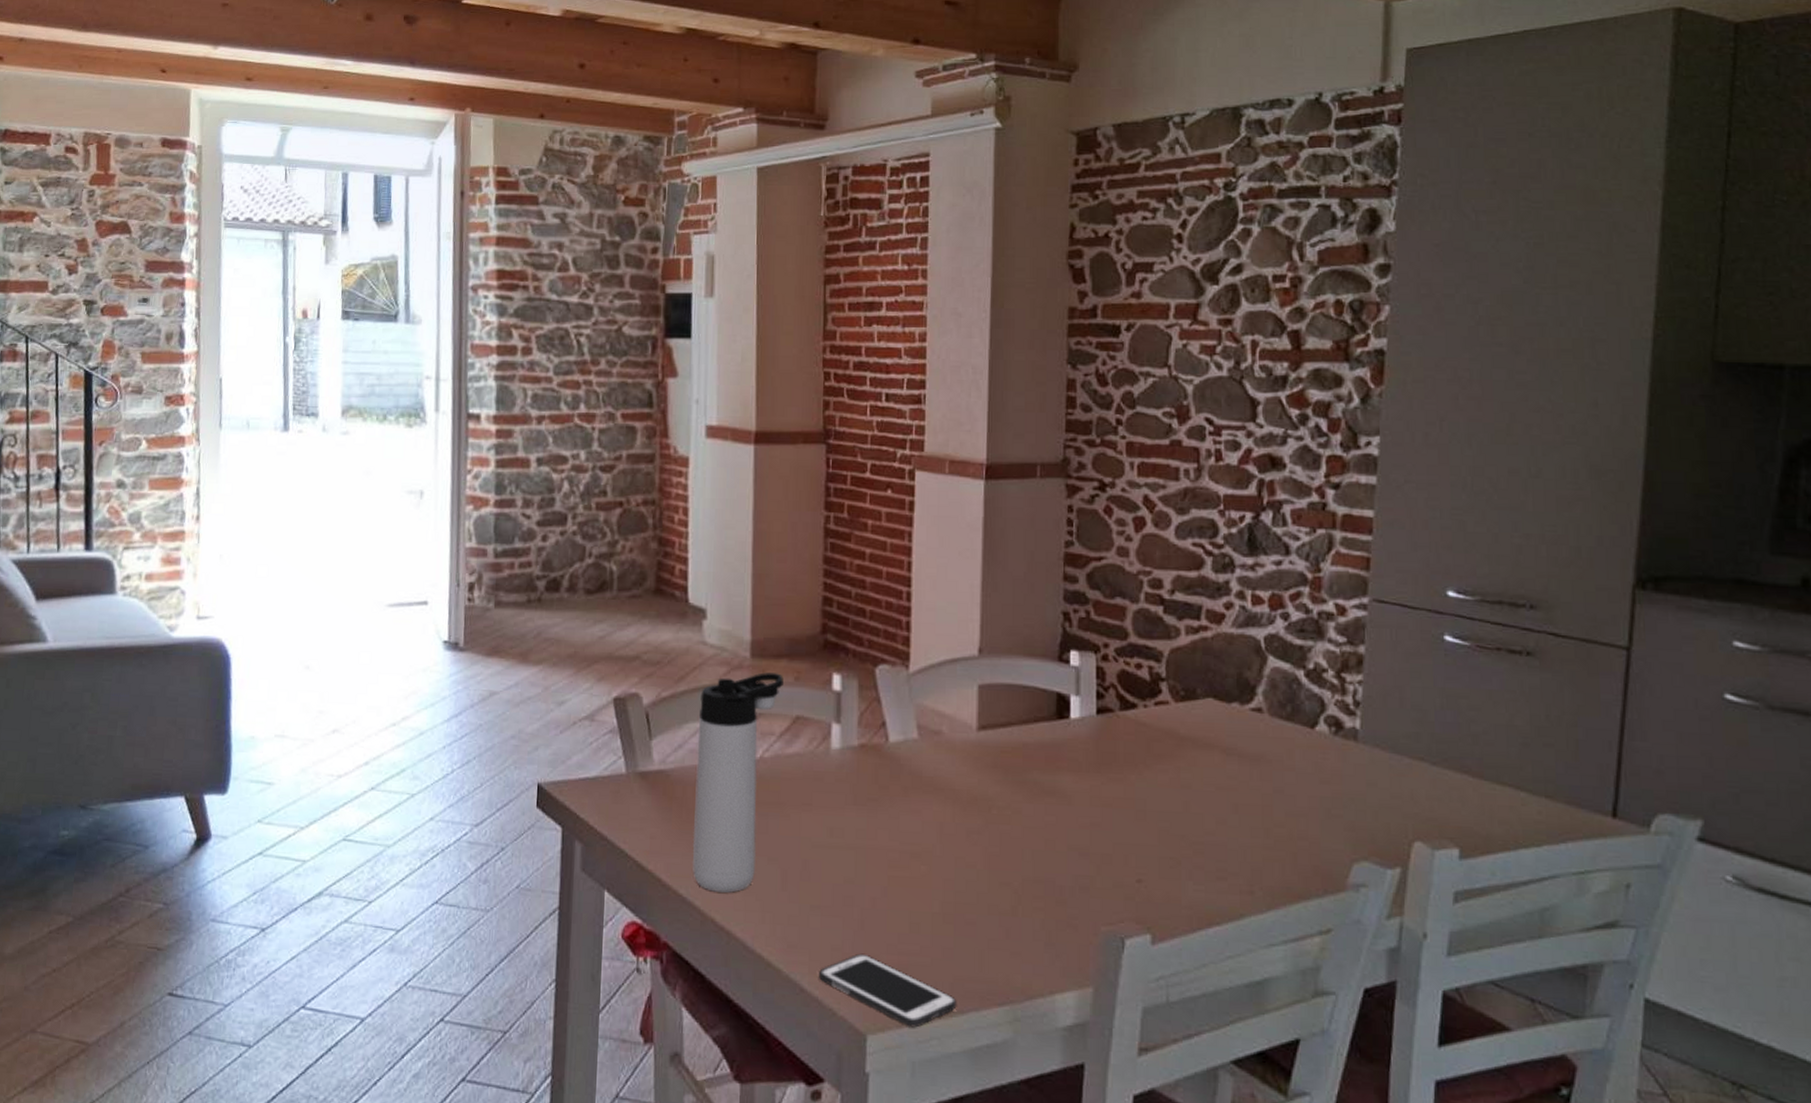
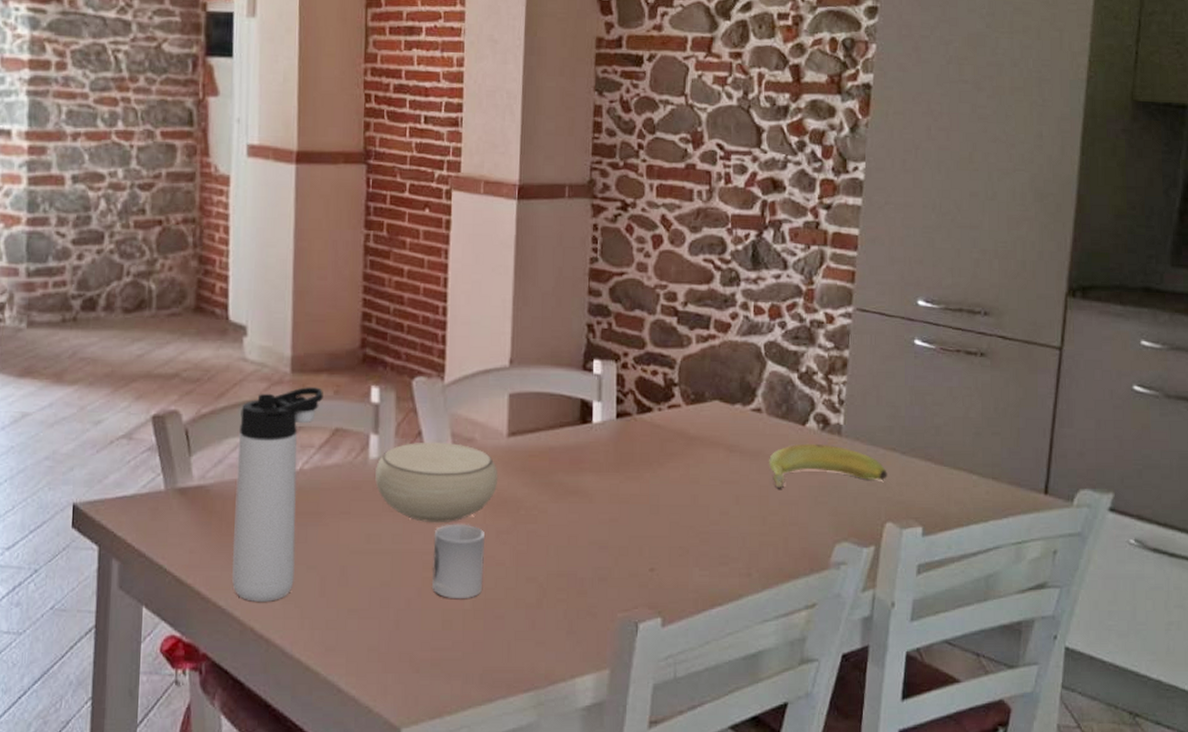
cell phone: present [819,953,957,1028] -> none [356,652,486,718]
bowl: none [838,733,968,819] -> present [375,442,499,522]
cup: none [897,821,955,901] -> present [431,524,485,598]
banana: none [1272,748,1415,799] -> present [769,443,887,489]

